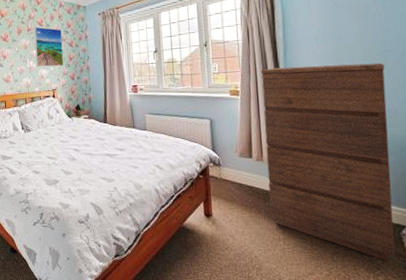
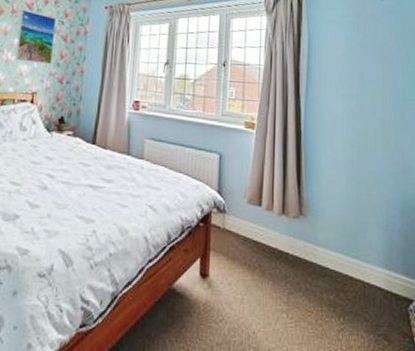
dresser: present [261,62,395,261] -> none [275,102,403,343]

